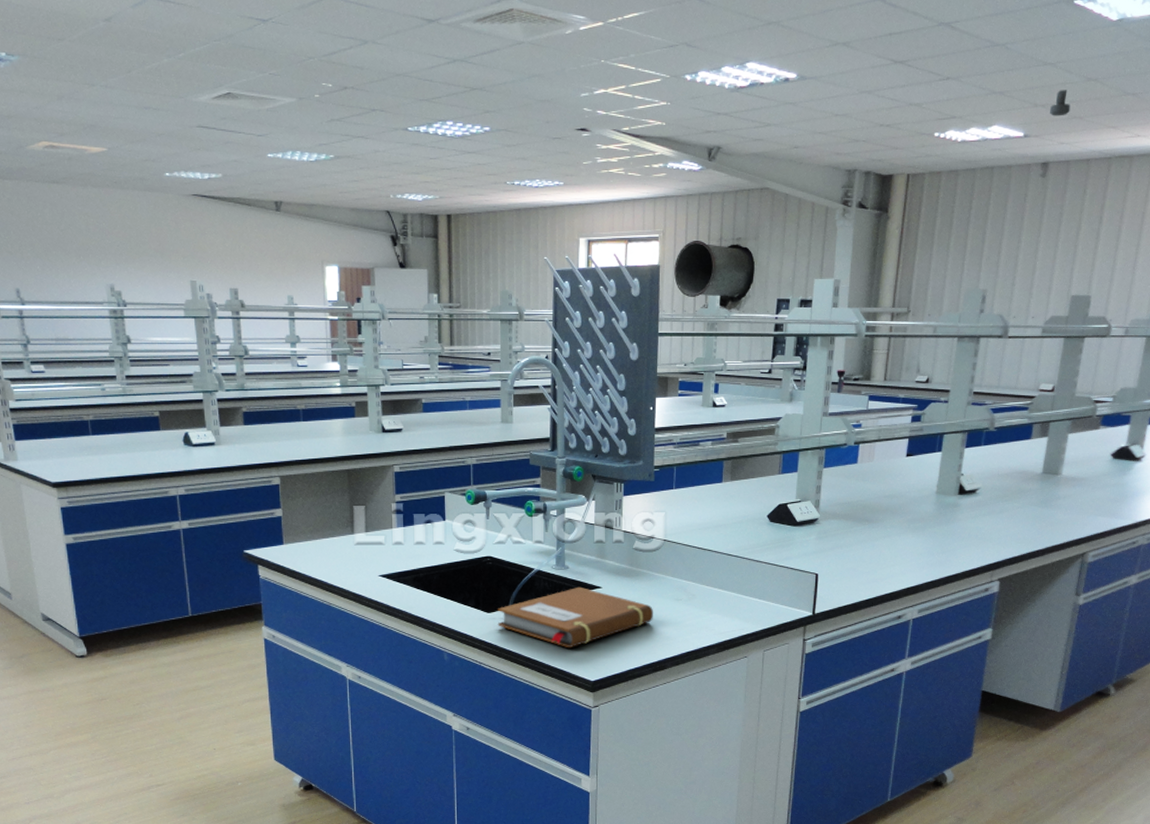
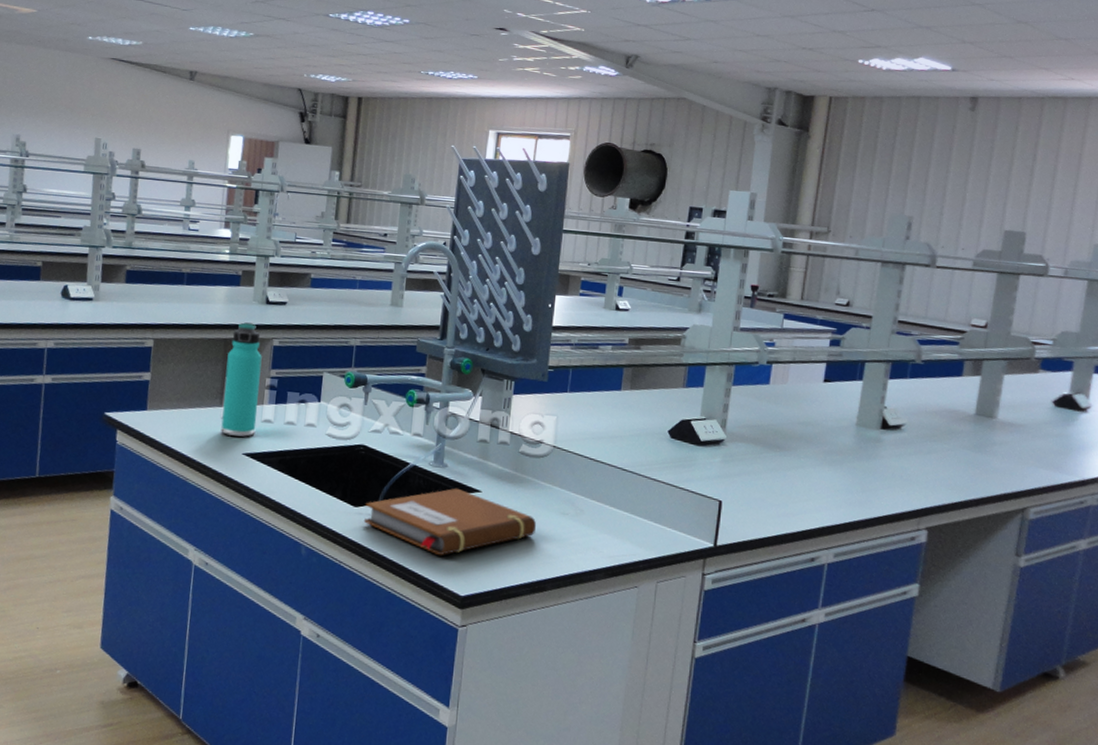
thermos bottle: none [352,452,388,560] -> present [221,322,262,437]
security camera: present [1049,90,1070,116] -> none [977,29,1000,54]

